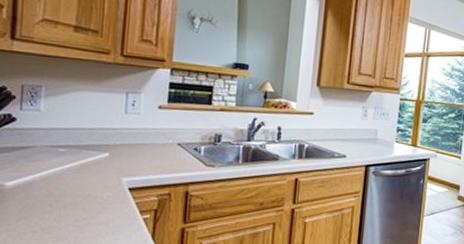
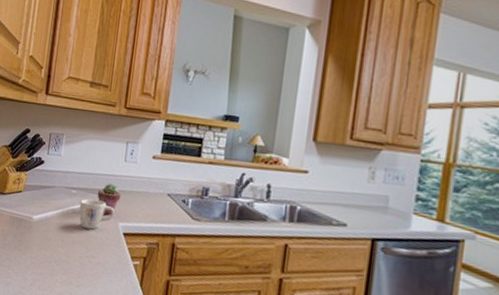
mug: none [70,156,117,189] -> present [79,198,115,230]
potted succulent: none [93,137,124,172] -> present [97,183,122,216]

